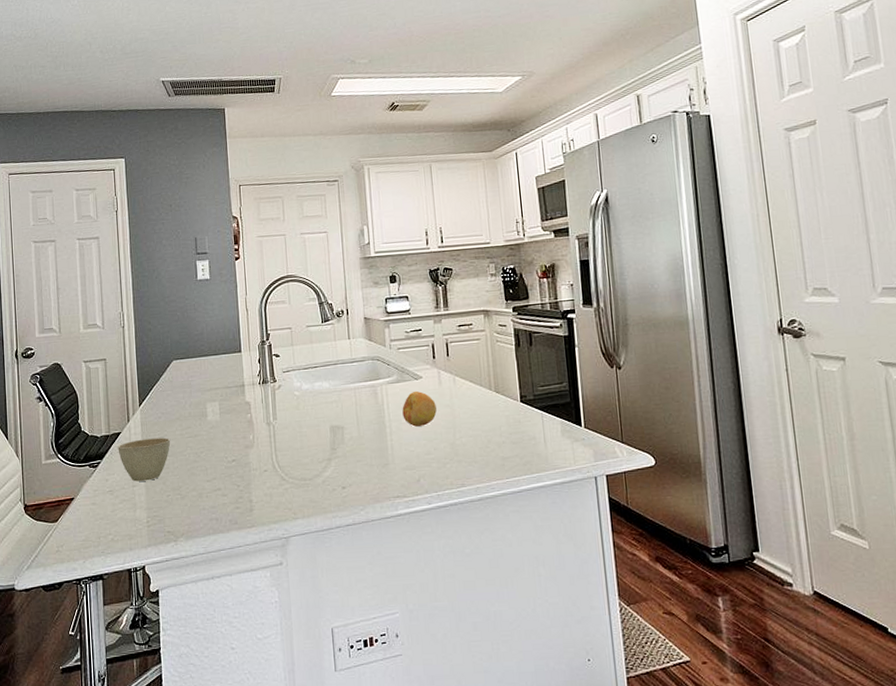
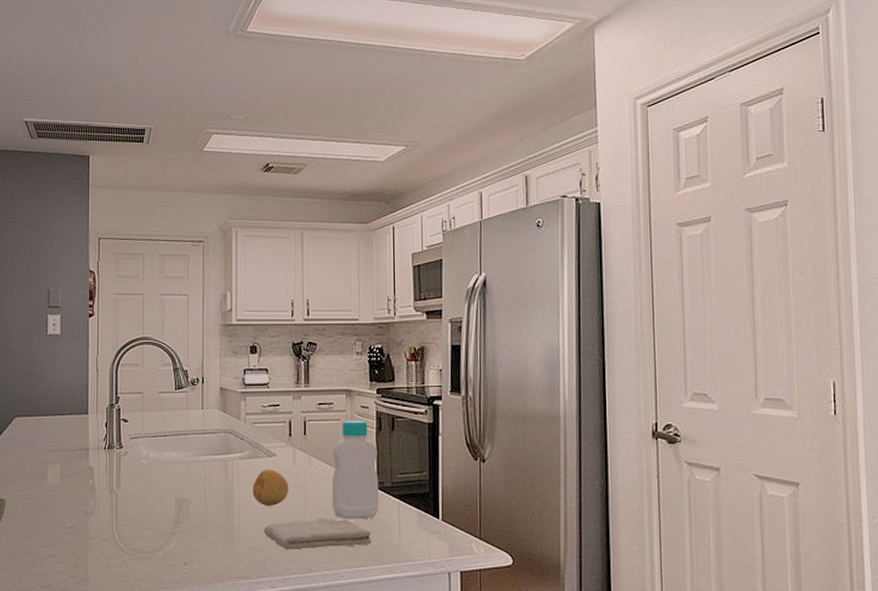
washcloth: none [415,433,519,468] -> present [263,518,371,551]
bottle: none [475,338,523,434] -> present [332,420,379,519]

